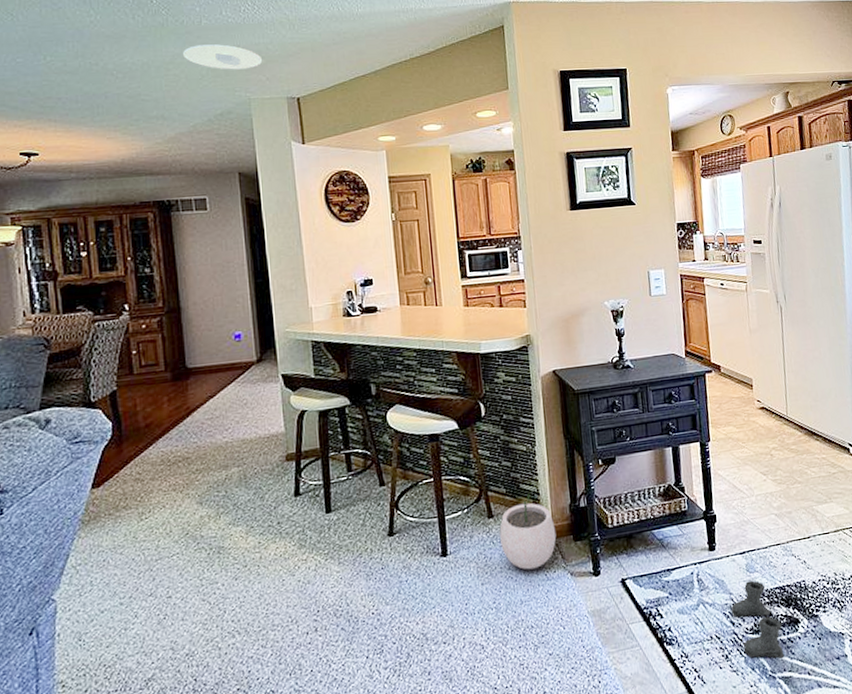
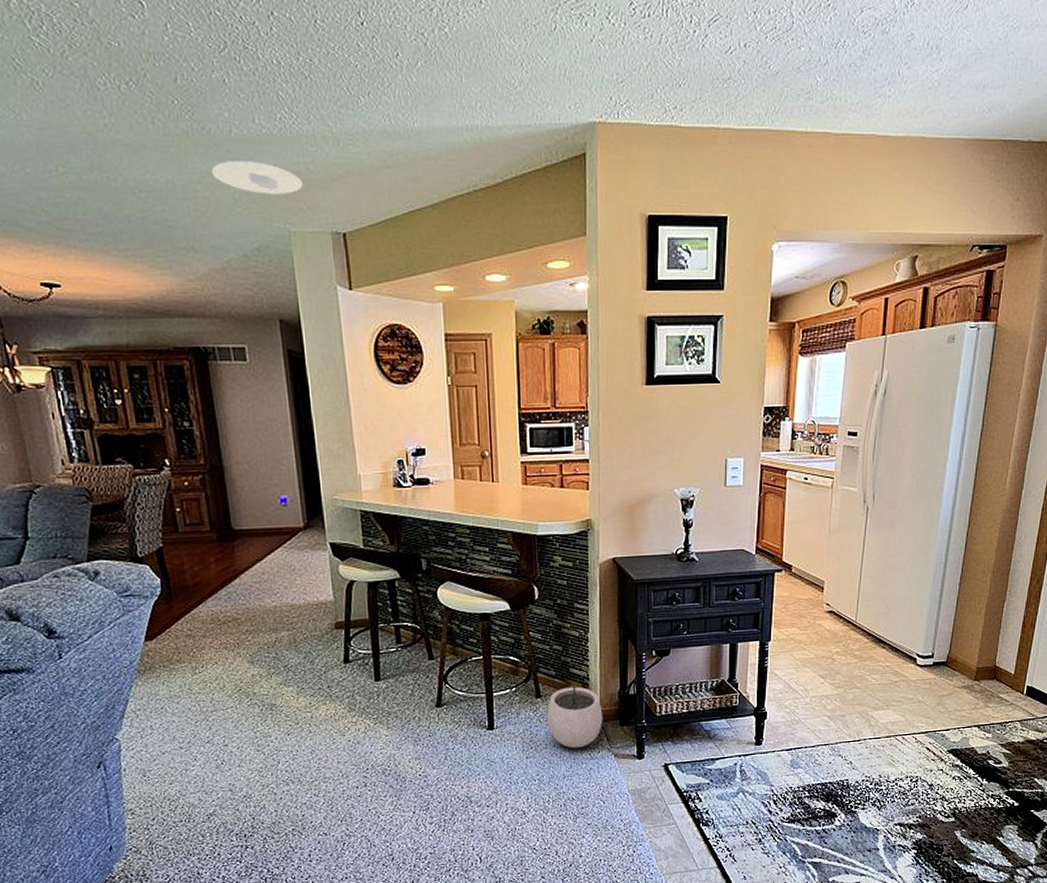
boots: present [730,580,785,659] -> none [770,775,818,846]

